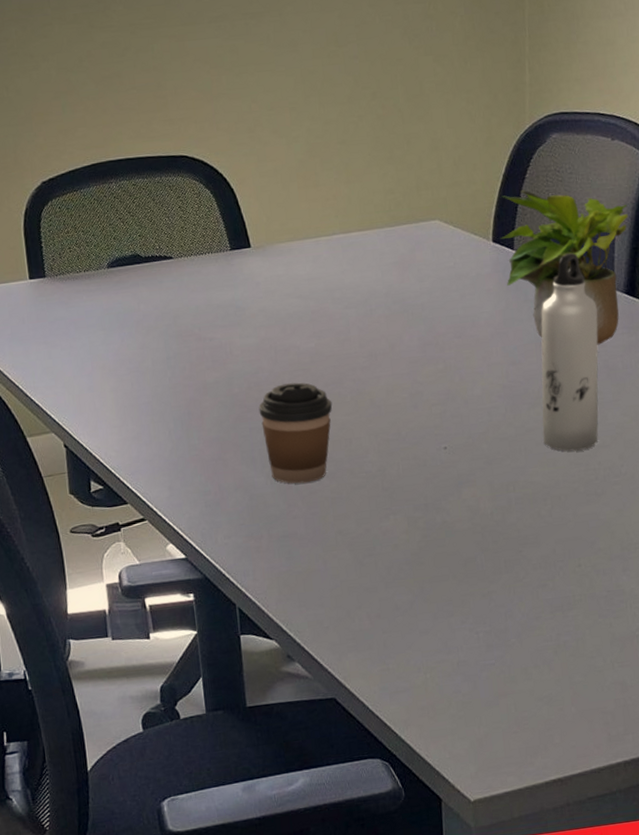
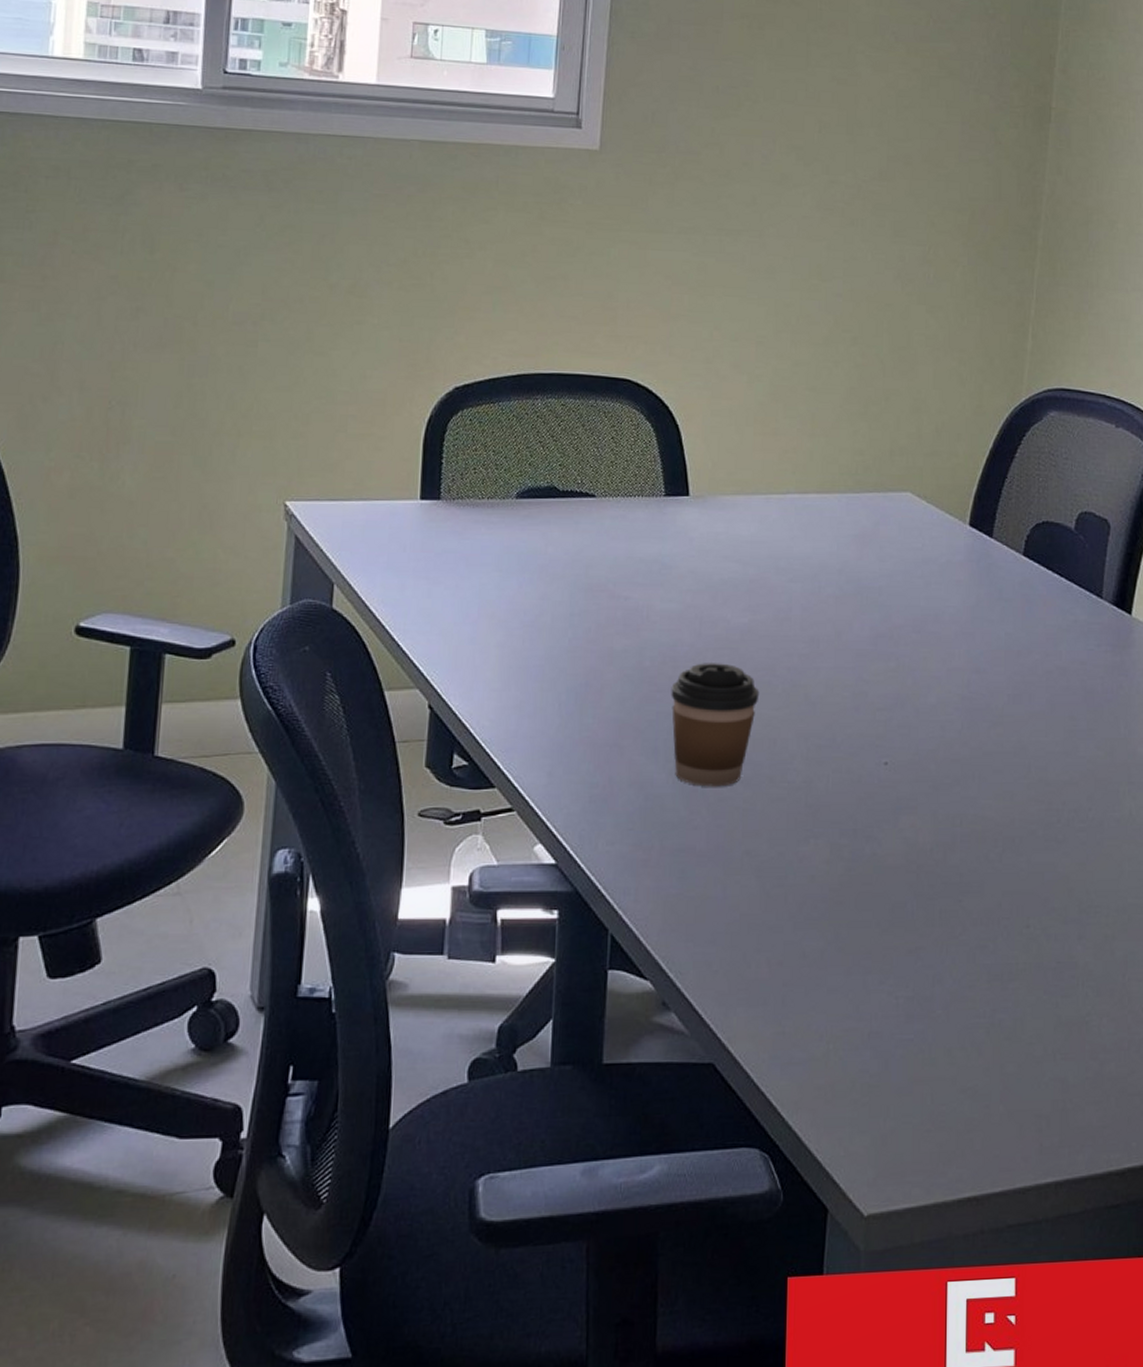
potted plant: present [500,190,628,345] -> none [978,471,1125,661]
water bottle: present [541,252,599,452] -> none [1002,549,1081,786]

